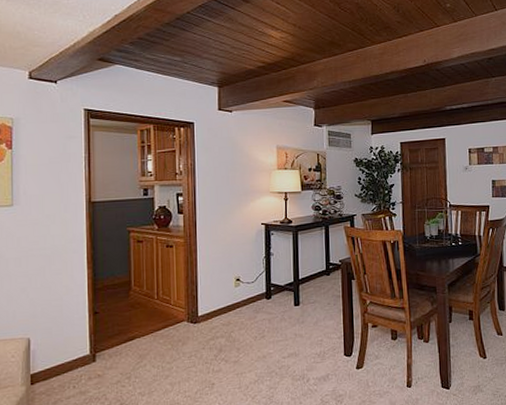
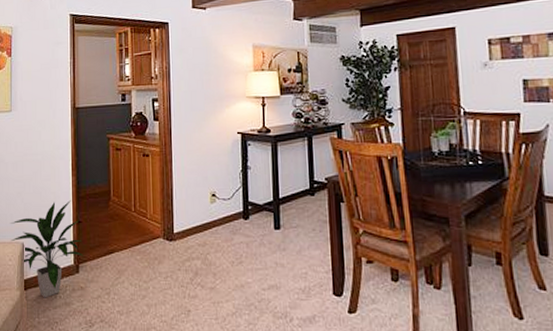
indoor plant: none [12,293,101,390] -> present [10,200,84,298]

